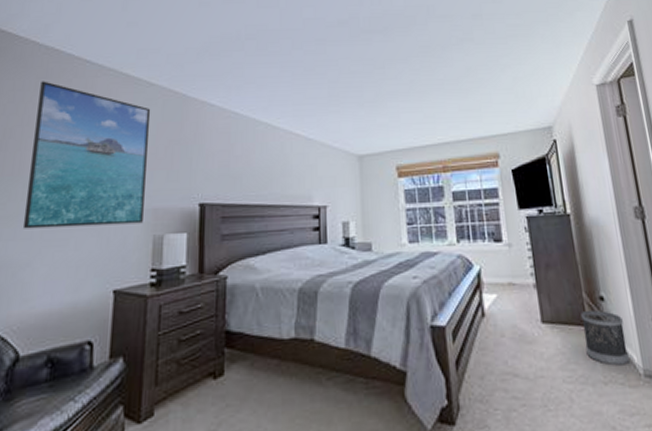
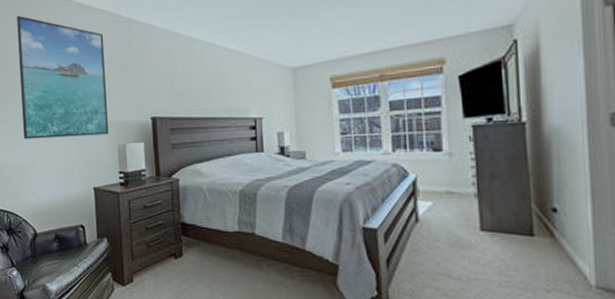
wastebasket: present [581,309,629,366] -> none [527,220,580,276]

